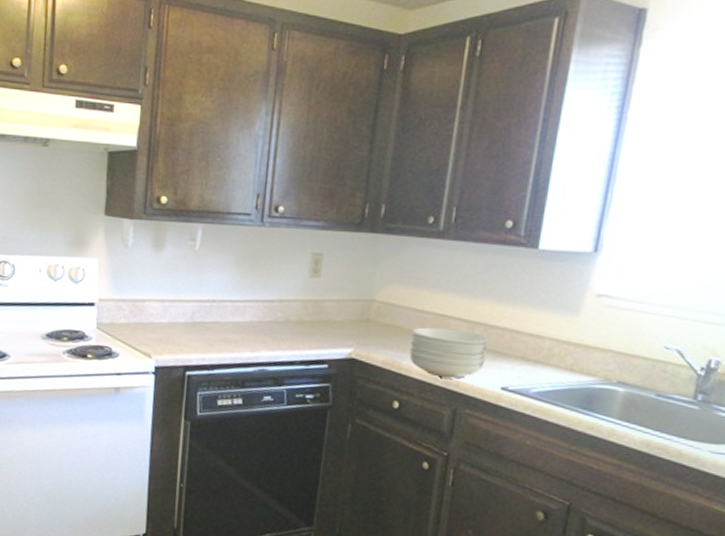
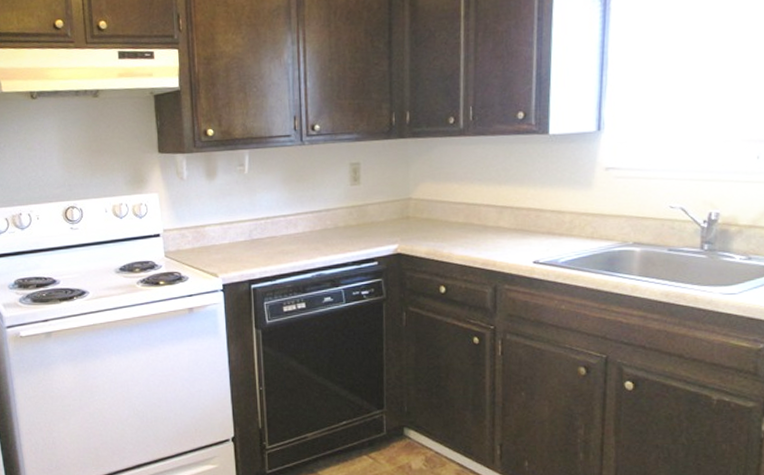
bowl: present [409,327,489,379] -> none [448,215,517,260]

